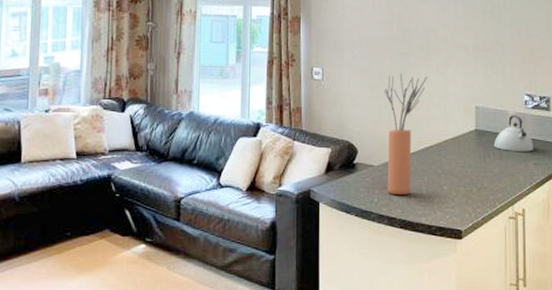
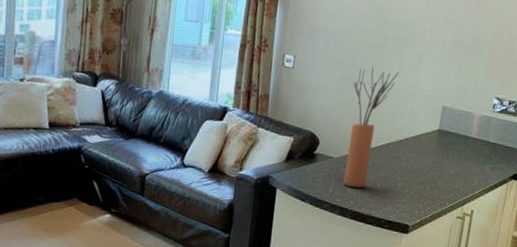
kettle: present [494,115,533,152] -> none [454,117,494,156]

